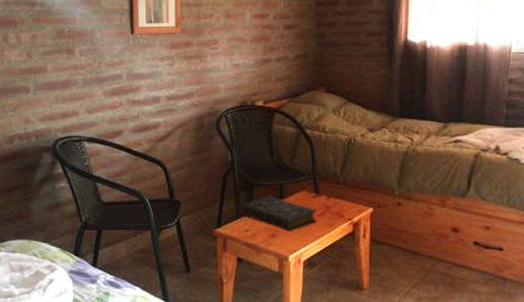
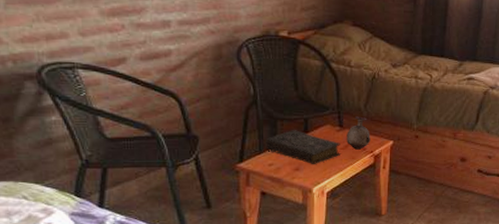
vase: none [323,182,348,217] -> present [346,116,371,150]

